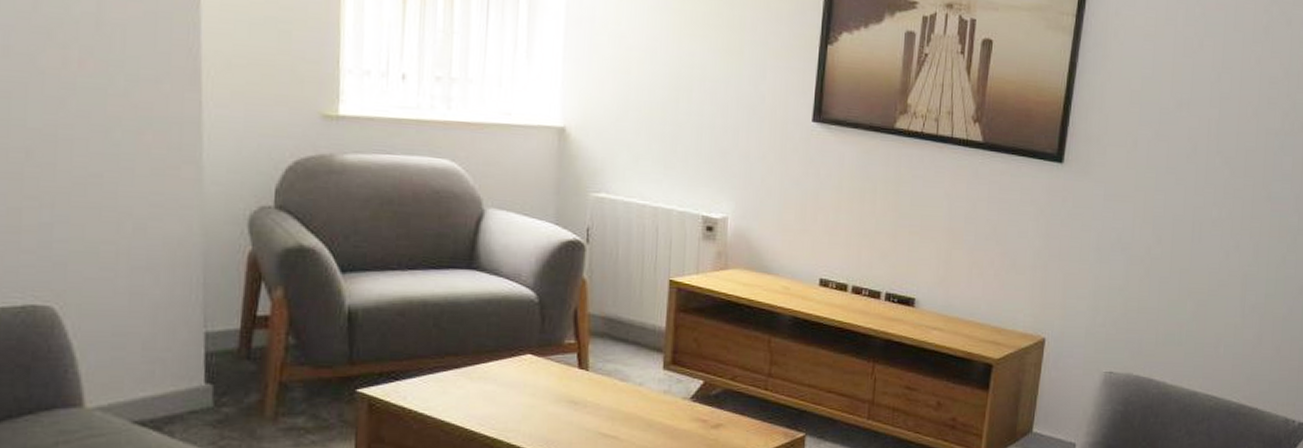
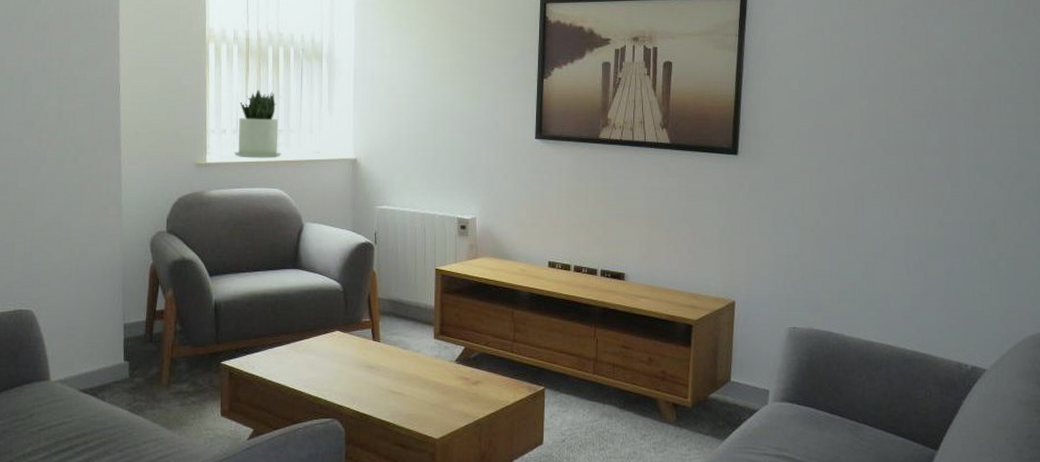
planter: none [382,18,454,117] -> present [234,89,281,158]

